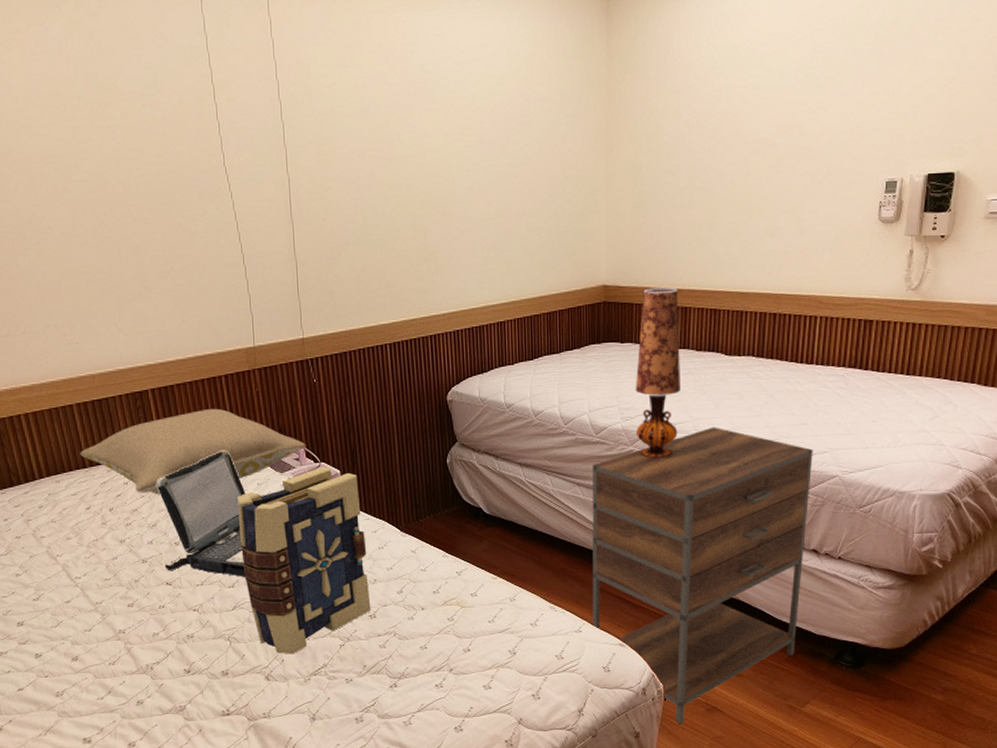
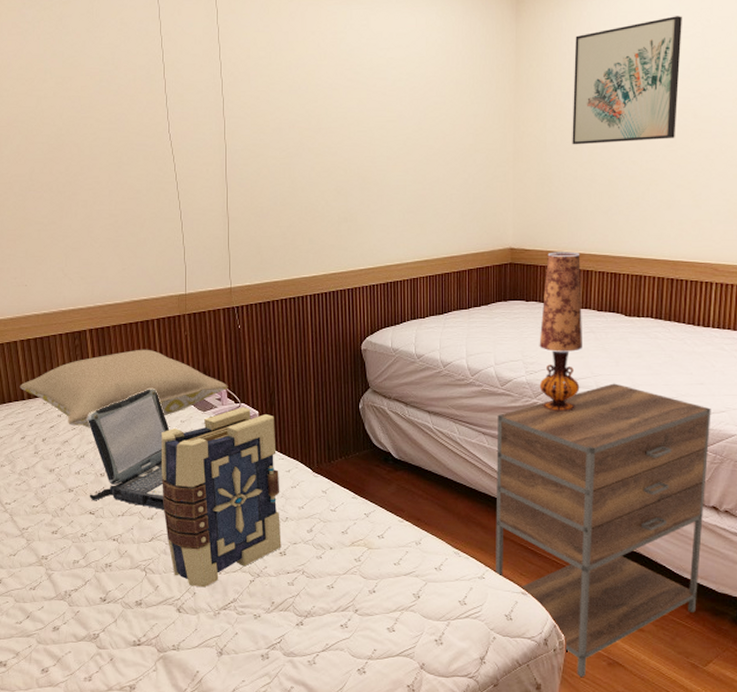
wall art: none [669,17,789,169] -> present [572,16,682,145]

